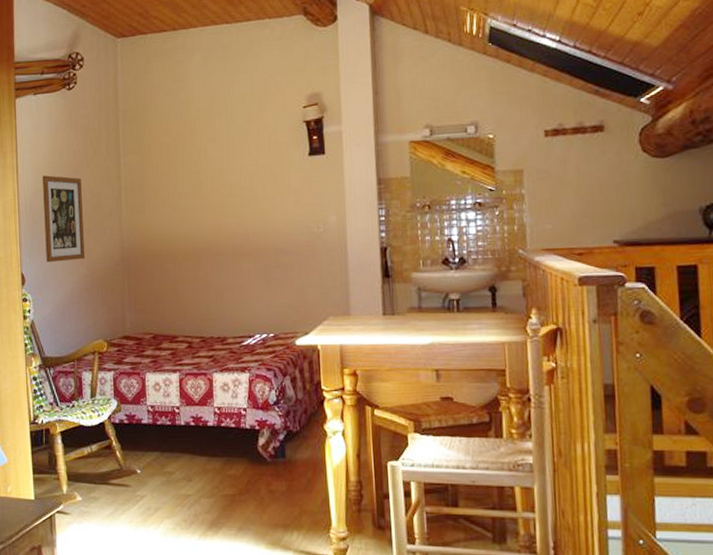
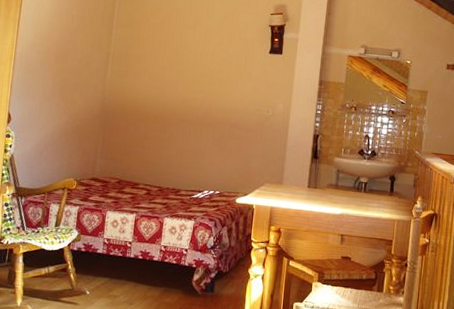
wall art: present [43,175,85,263] -> none [33,32,75,109]

